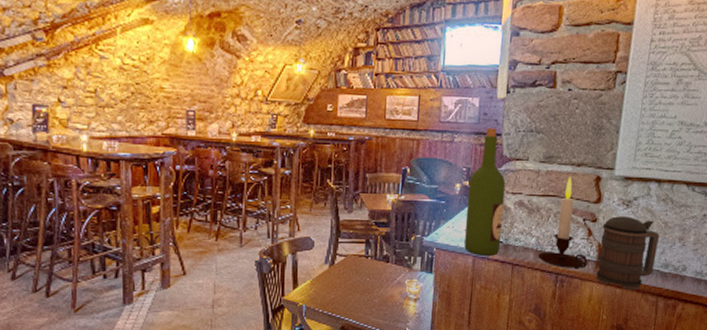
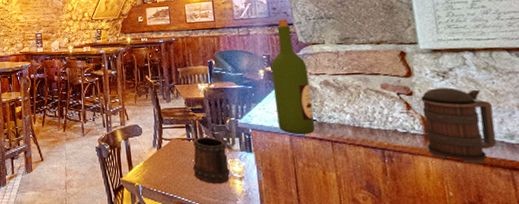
beer mug: none [365,255,407,304] -> present [192,137,231,183]
candle: present [538,176,588,269] -> none [357,54,414,144]

